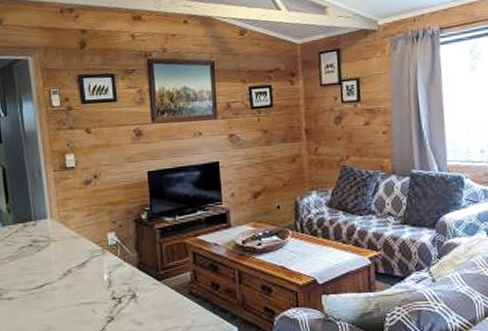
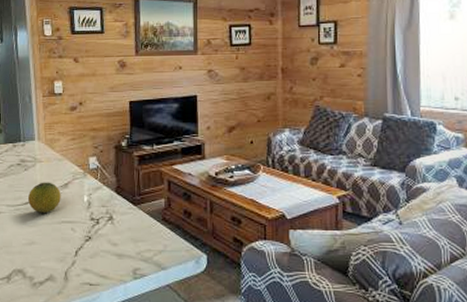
fruit: none [42,262,79,296] -> present [27,182,61,213]

